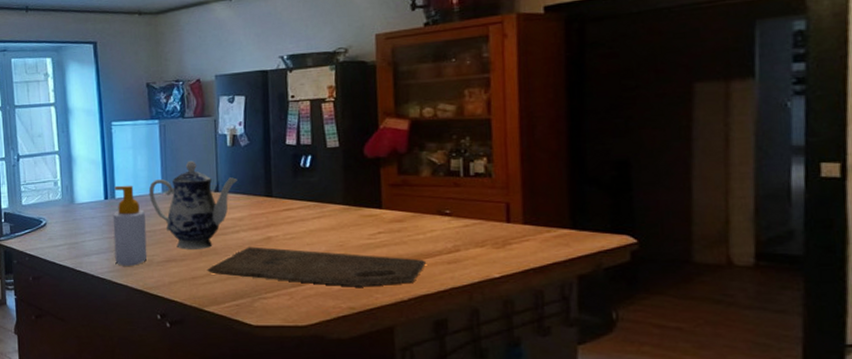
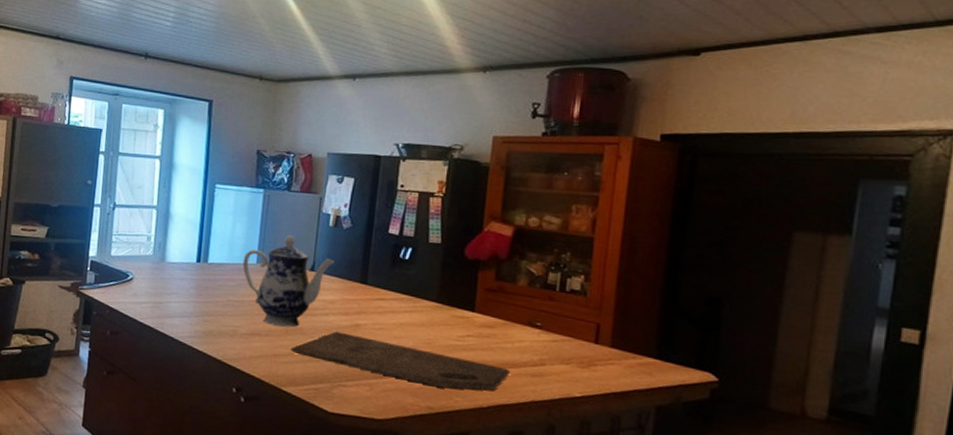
soap bottle: present [112,185,148,266] -> none [198,250,236,335]

